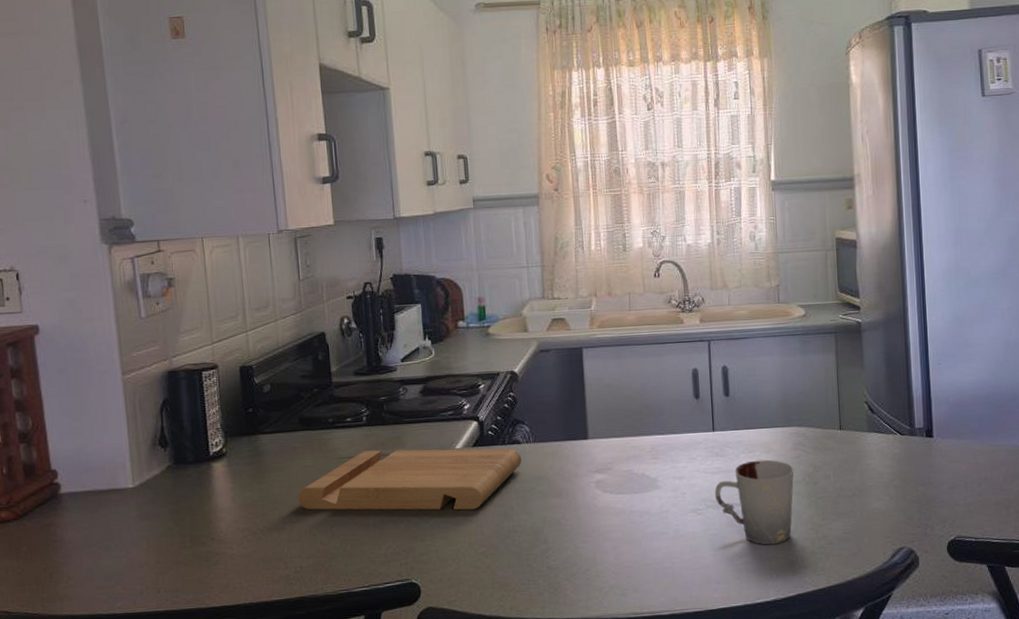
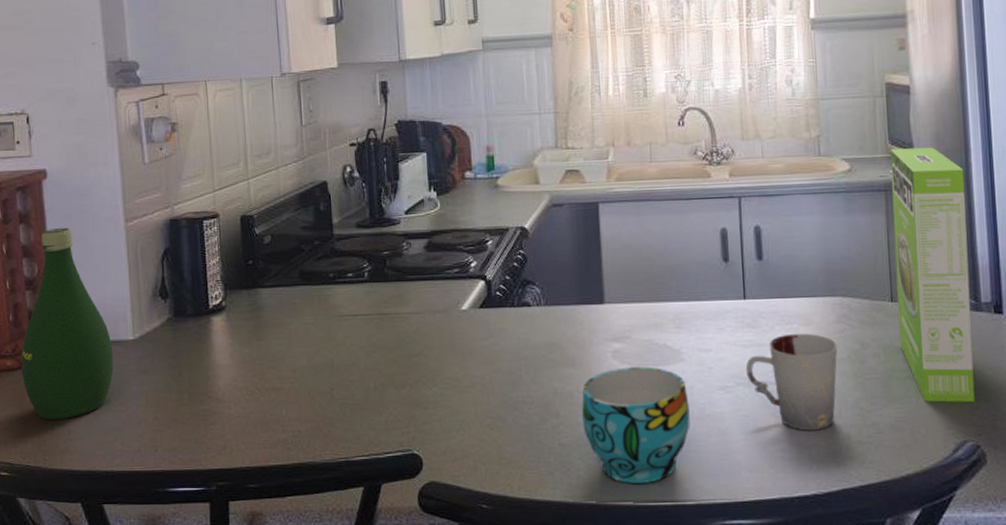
bottle: none [16,381,113,568] -> present [21,227,114,420]
cutting board: present [298,448,522,511] -> none [297,308,532,377]
cup: none [568,494,666,599] -> present [582,366,690,483]
cake mix box: none [839,294,910,515] -> present [890,147,975,402]

